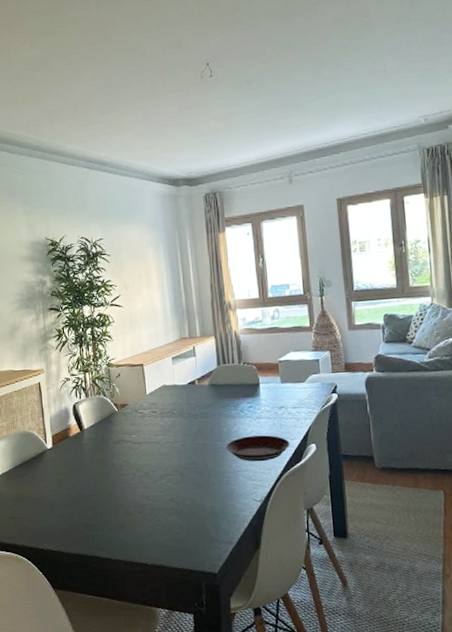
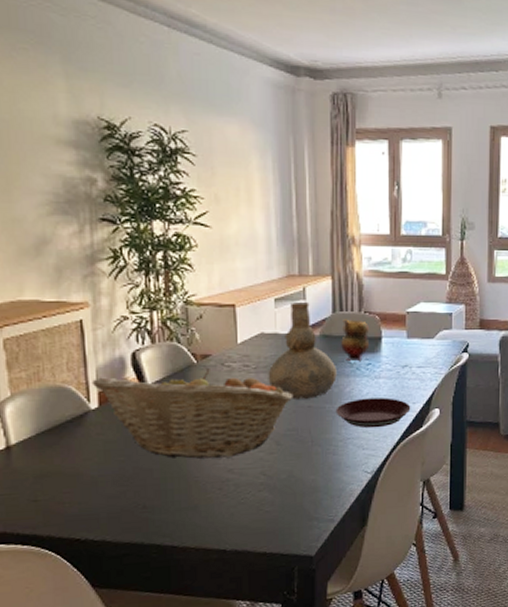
fruit basket: none [47,415,192,487] -> present [91,368,294,459]
vase: none [170,358,225,438] -> present [268,301,337,399]
teapot: none [226,370,249,405] -> present [341,319,369,361]

